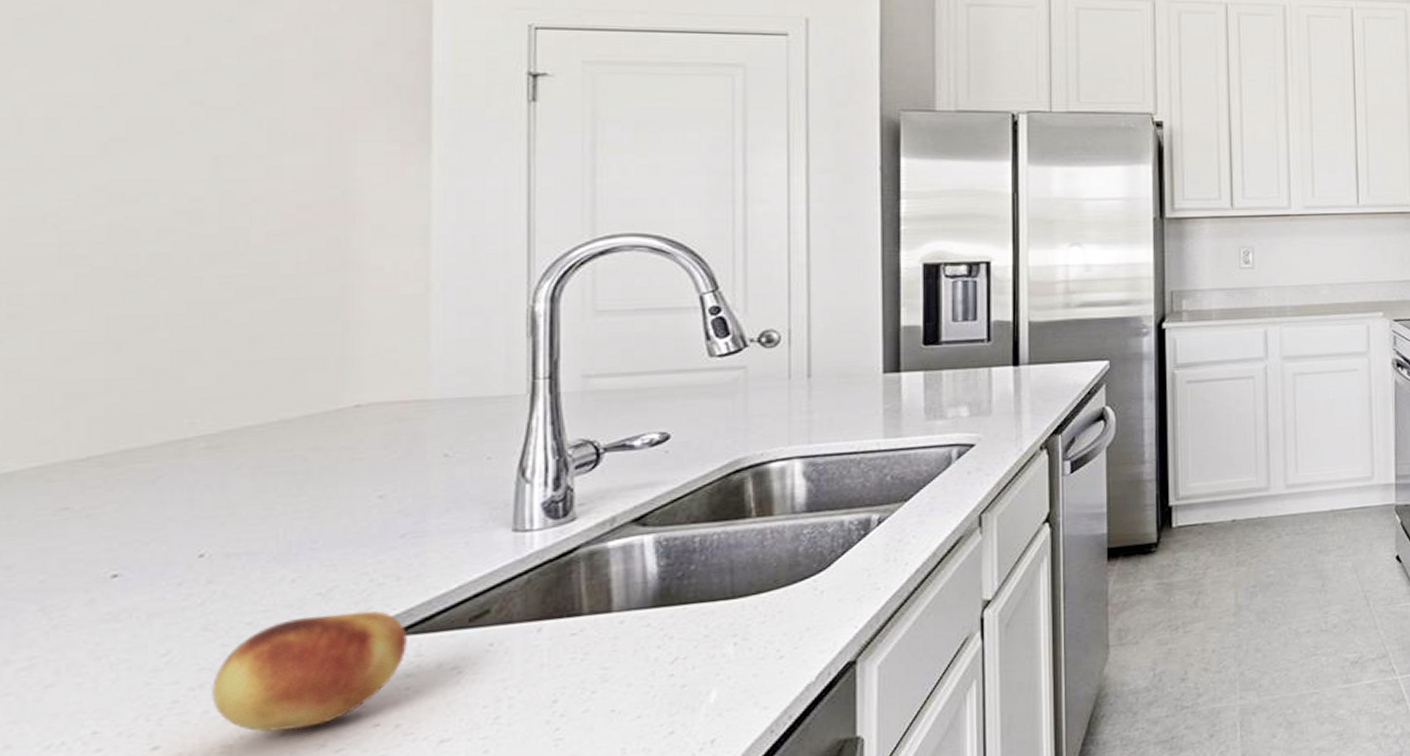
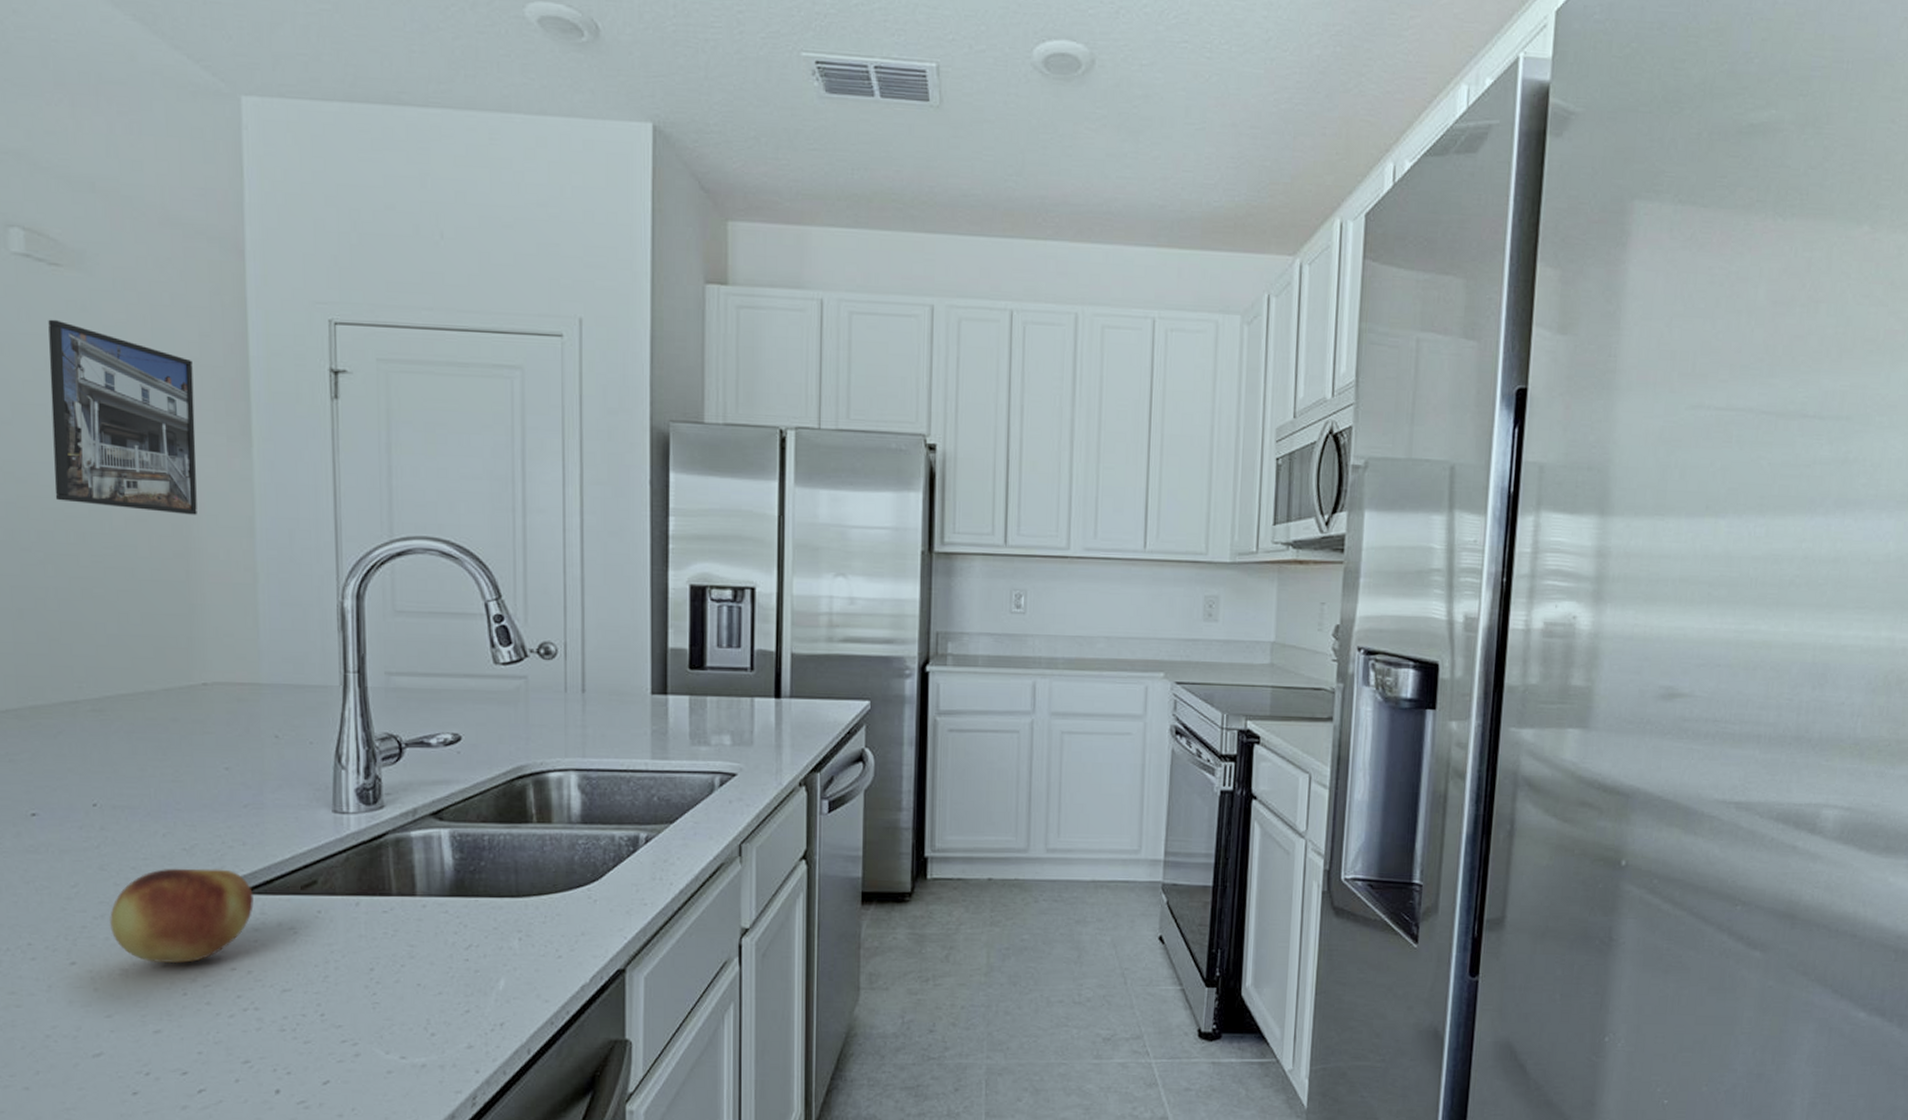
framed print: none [176,31,363,227] -> present [48,319,197,515]

